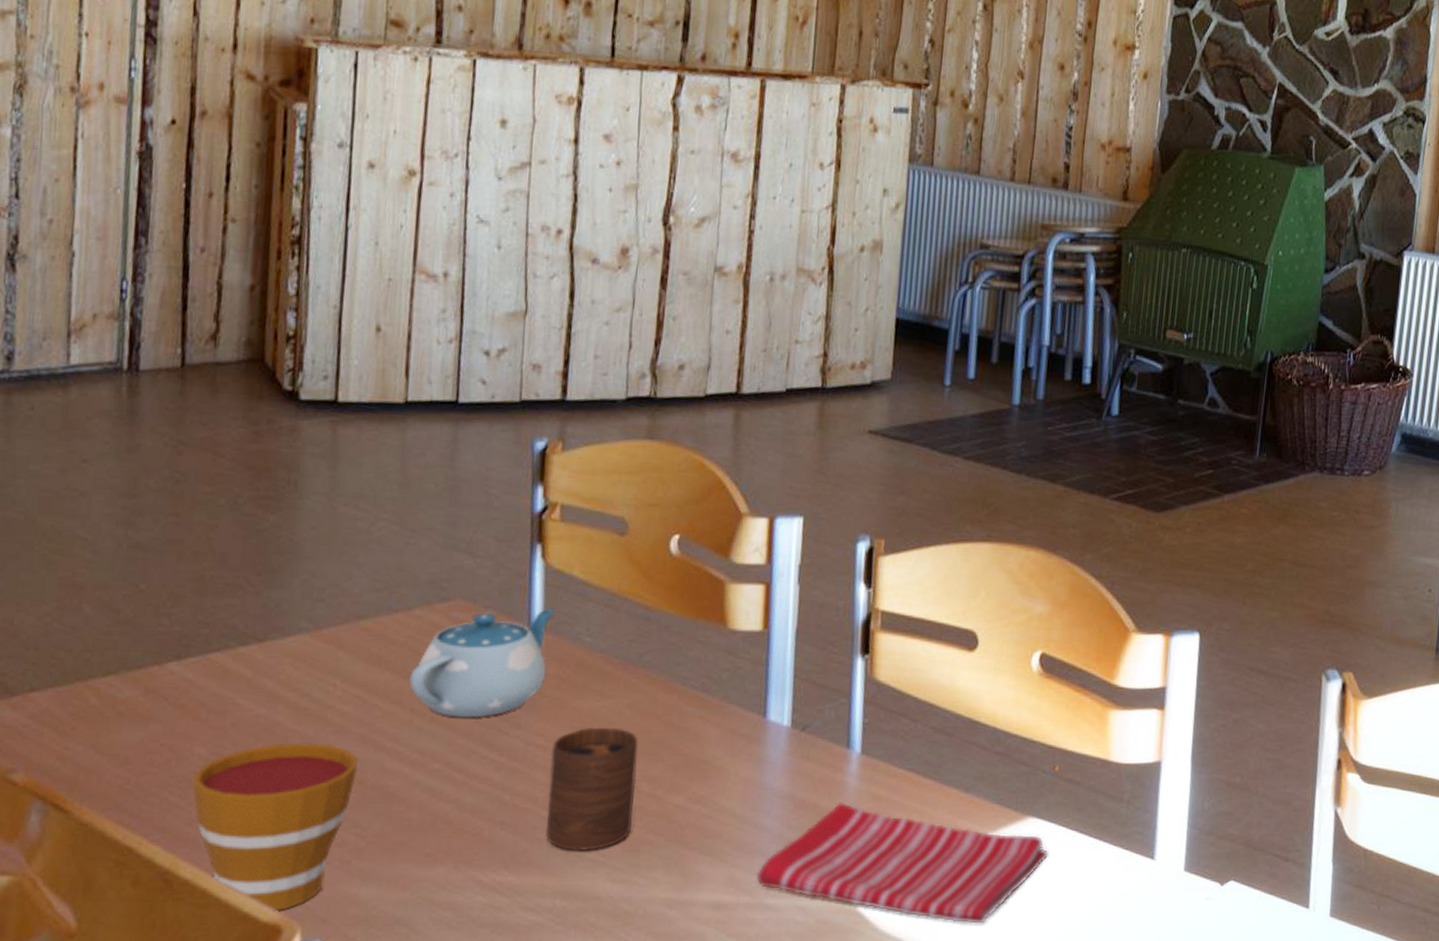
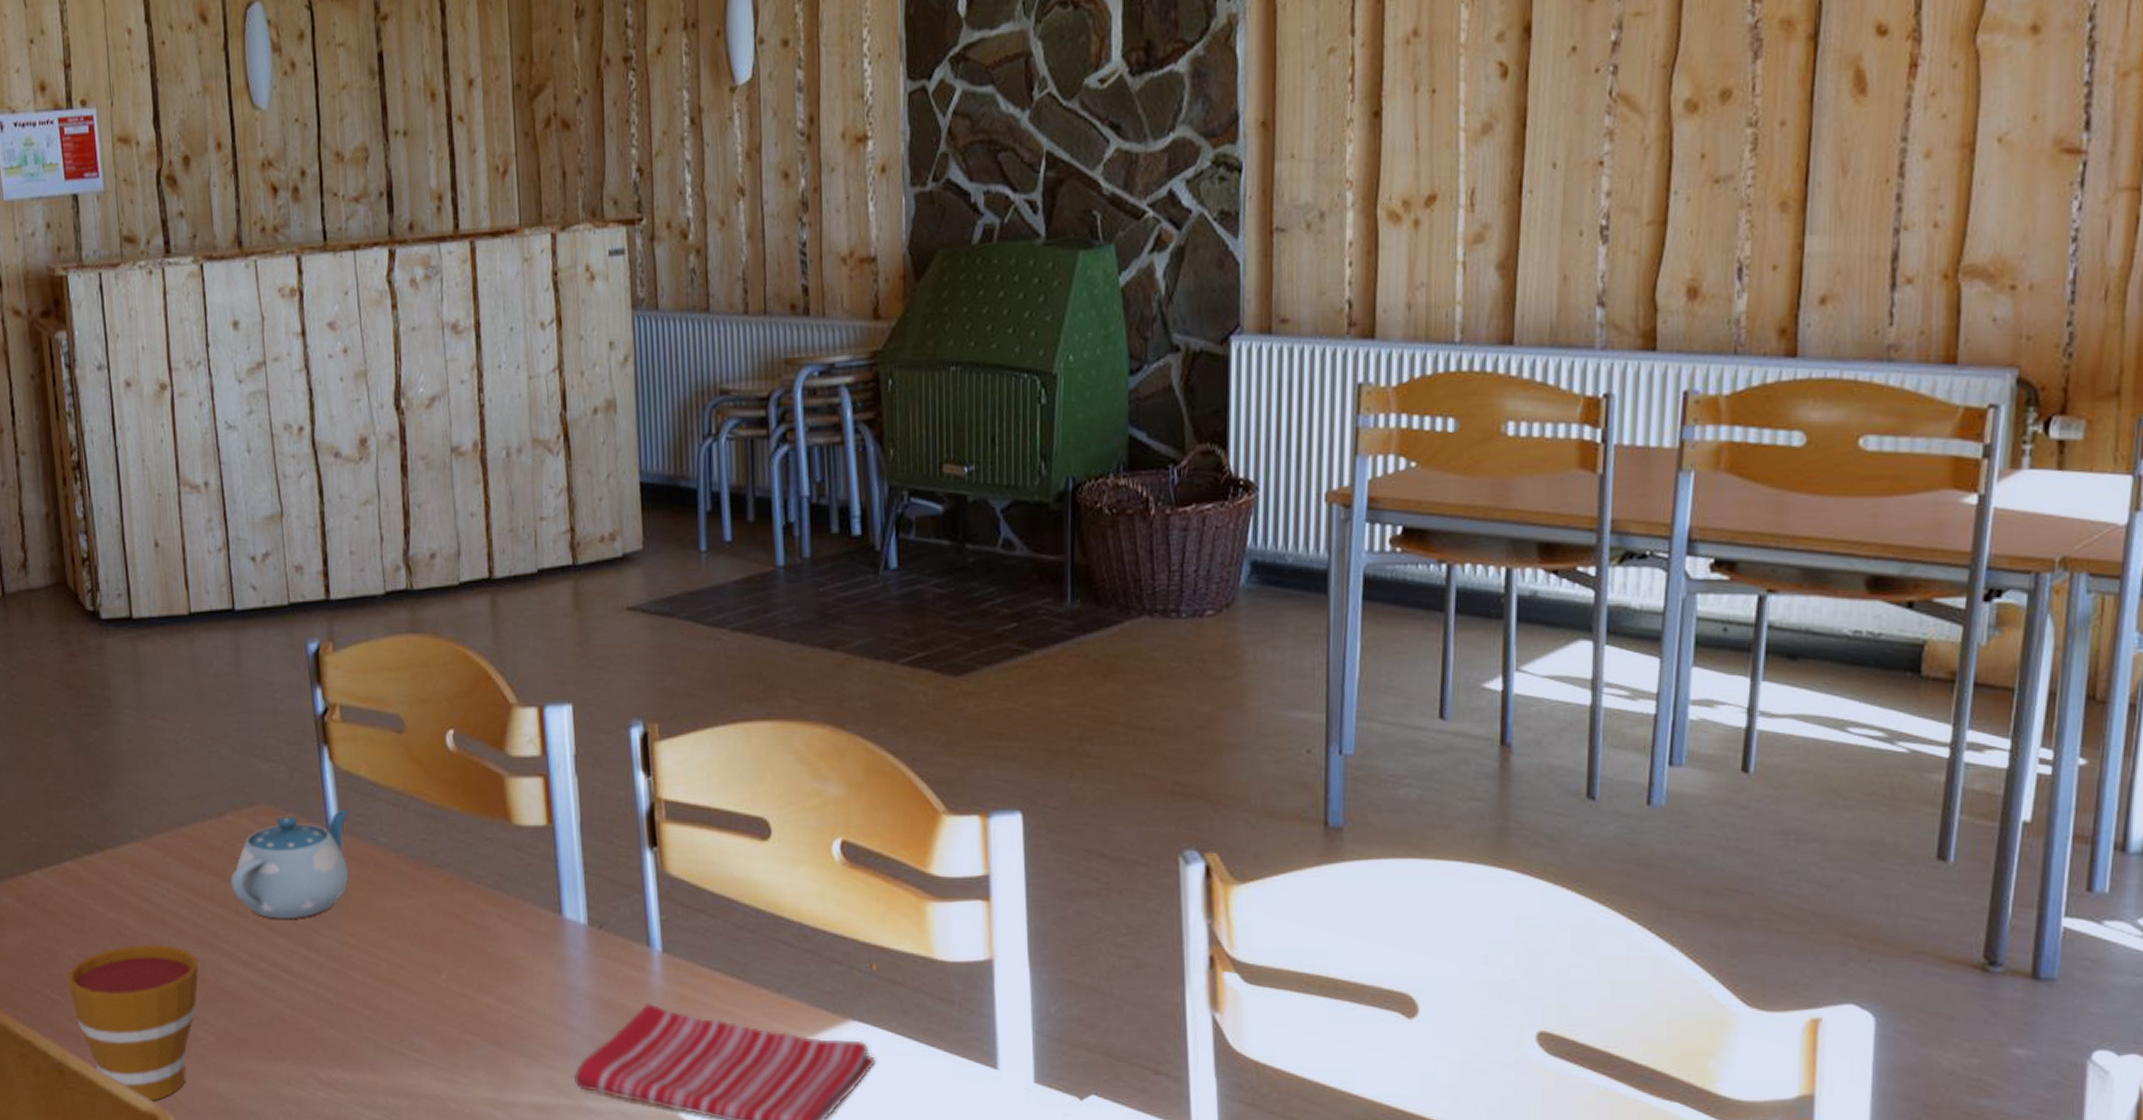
cup: present [546,727,639,852] -> none [364,927,447,1050]

